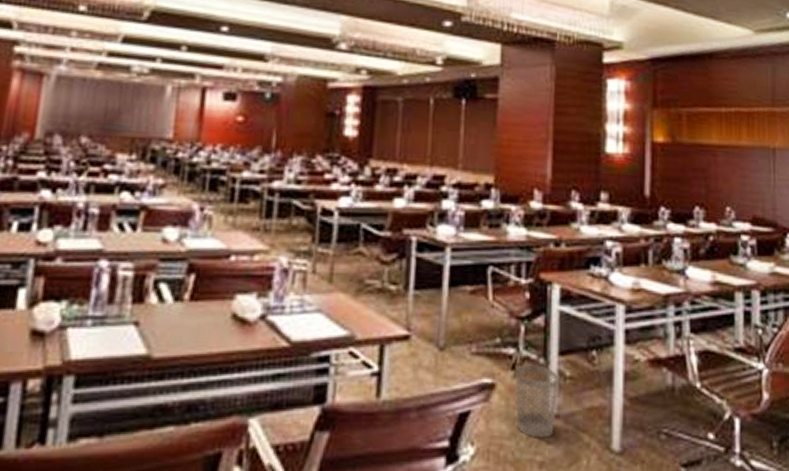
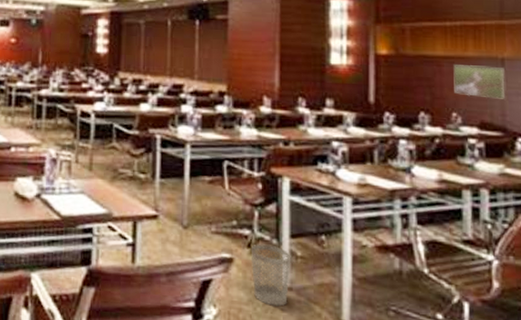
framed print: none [728,154,776,192] -> present [453,65,506,99]

